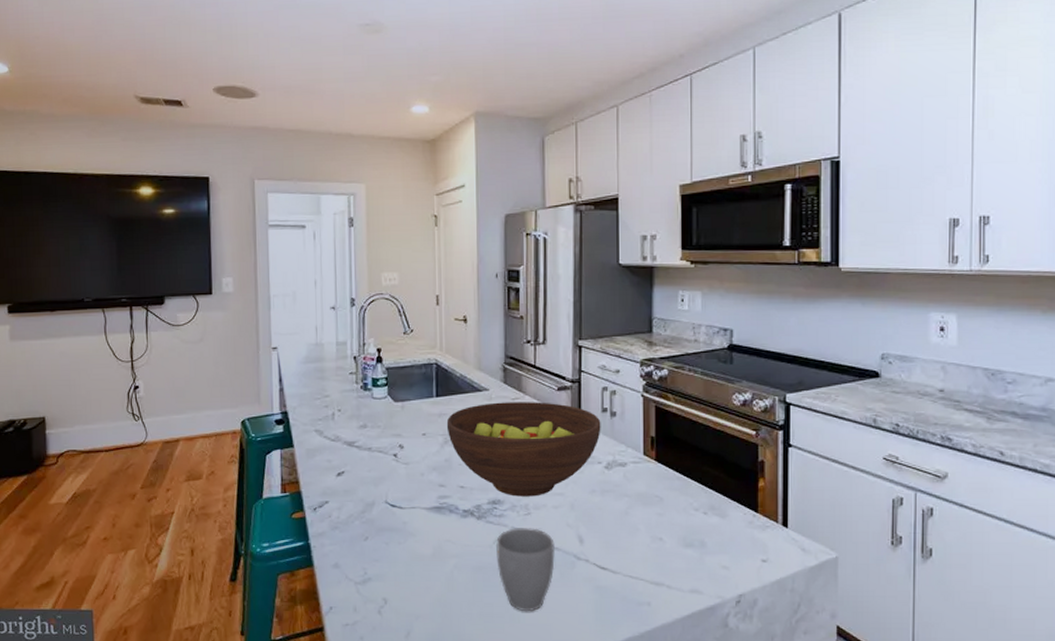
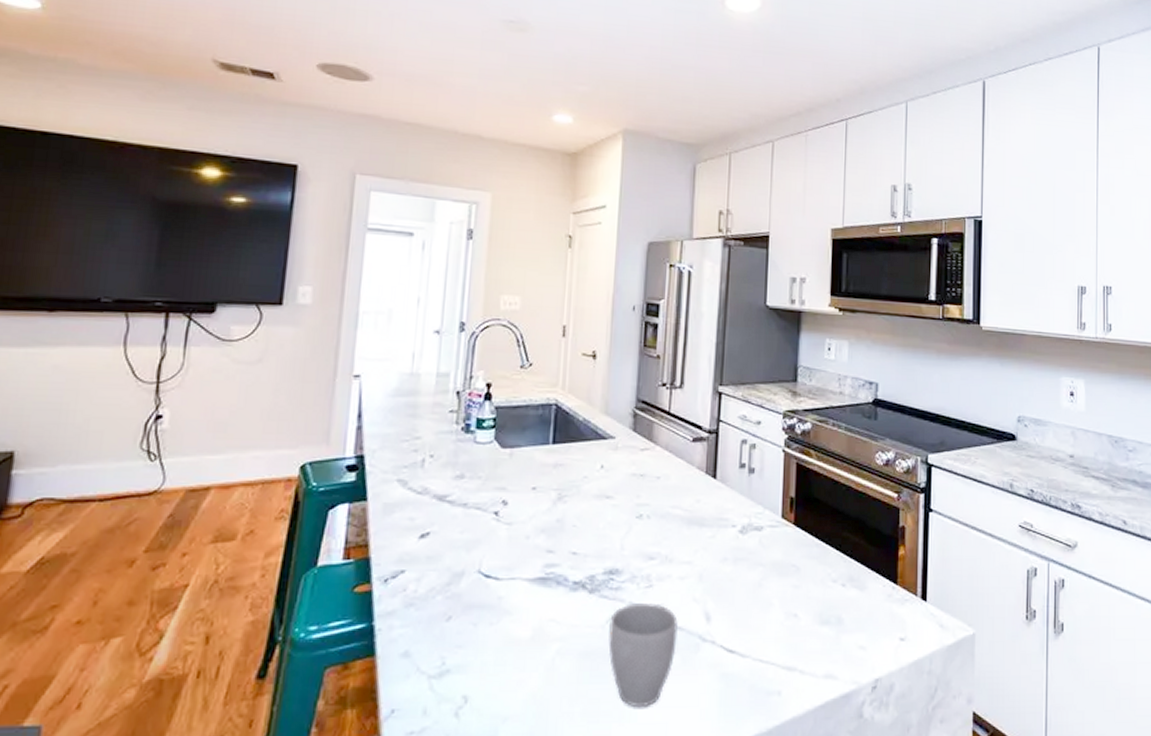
fruit bowl: present [446,402,601,497] -> none [562,453,738,565]

